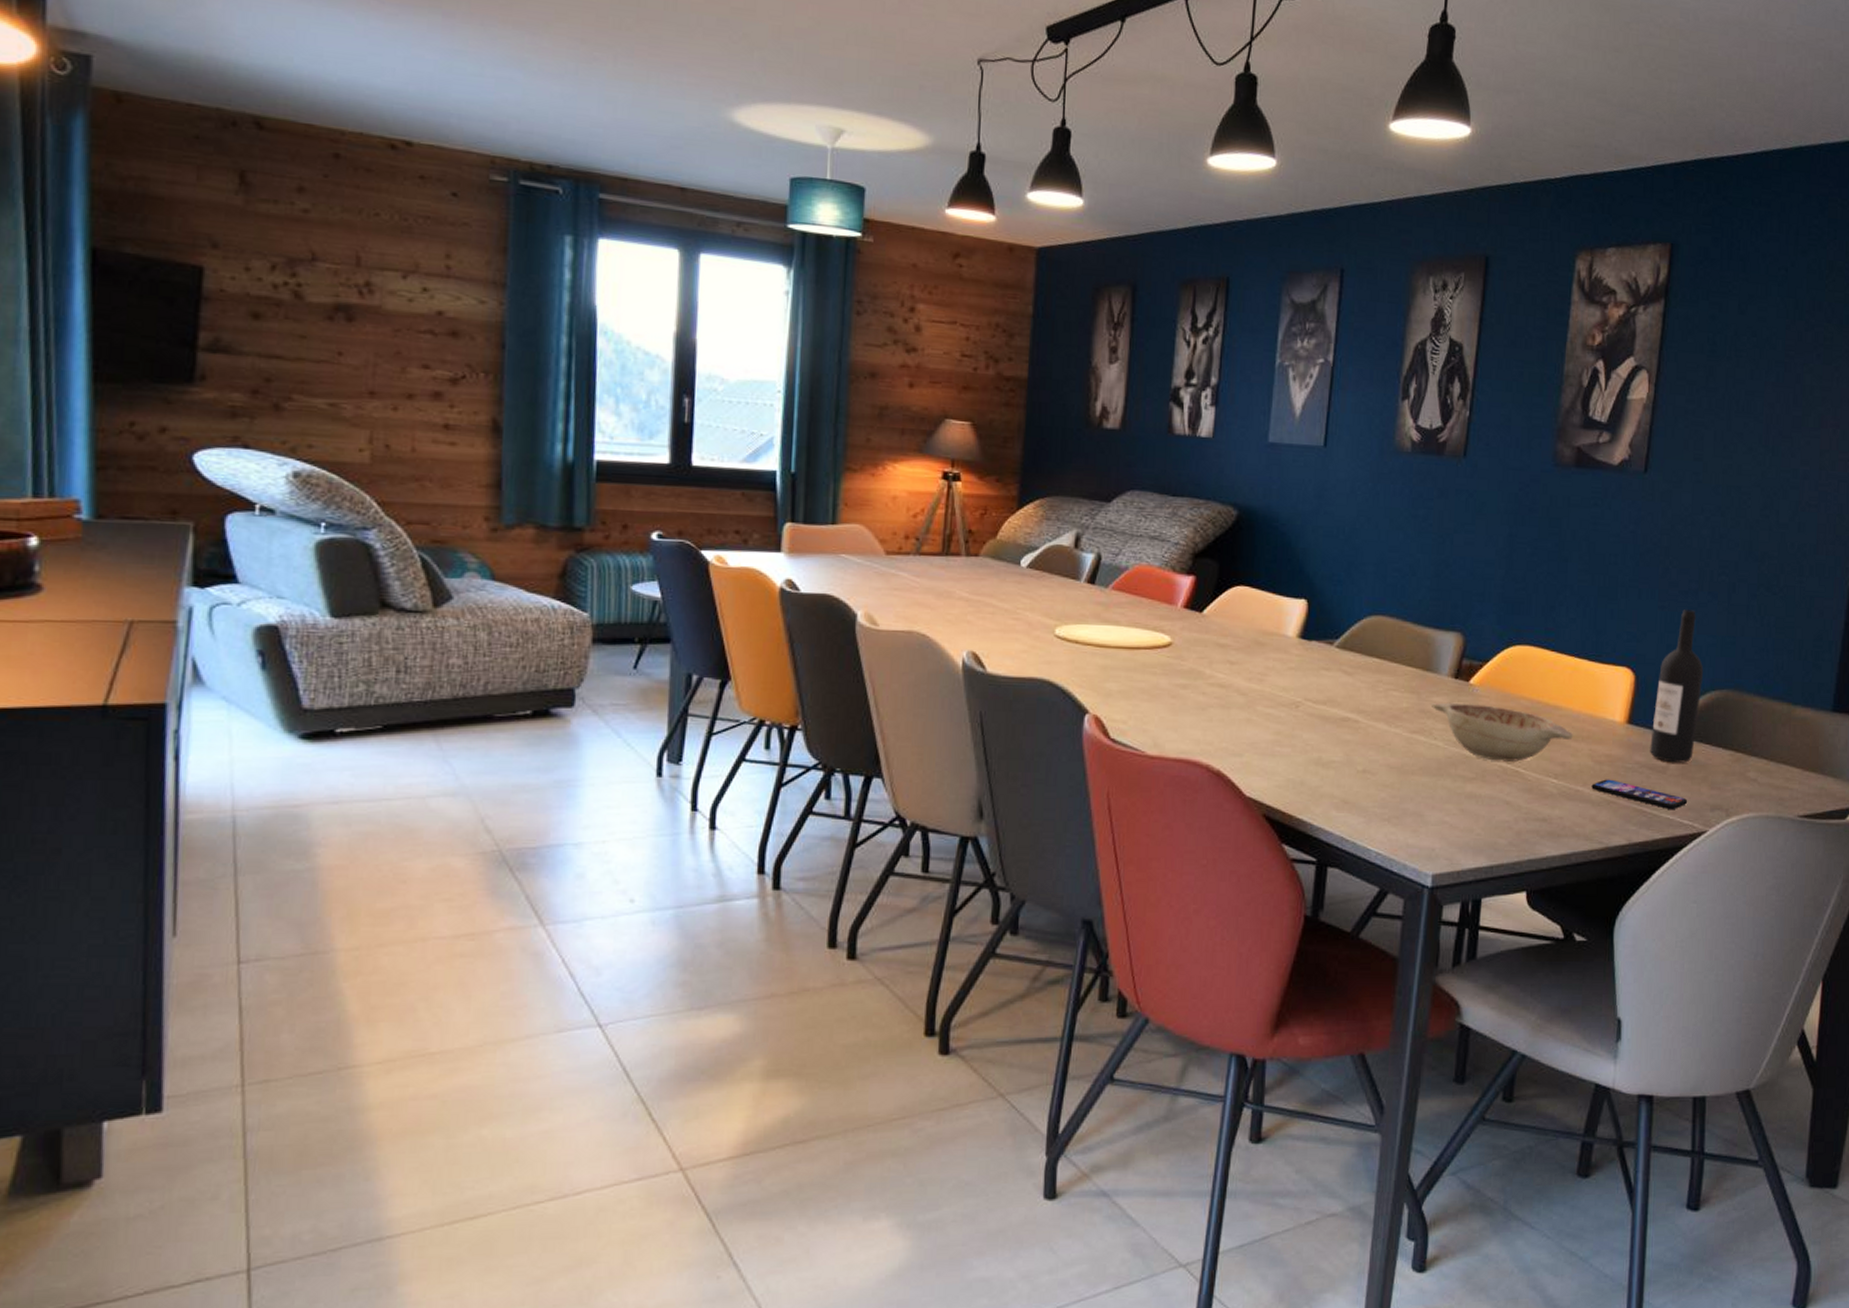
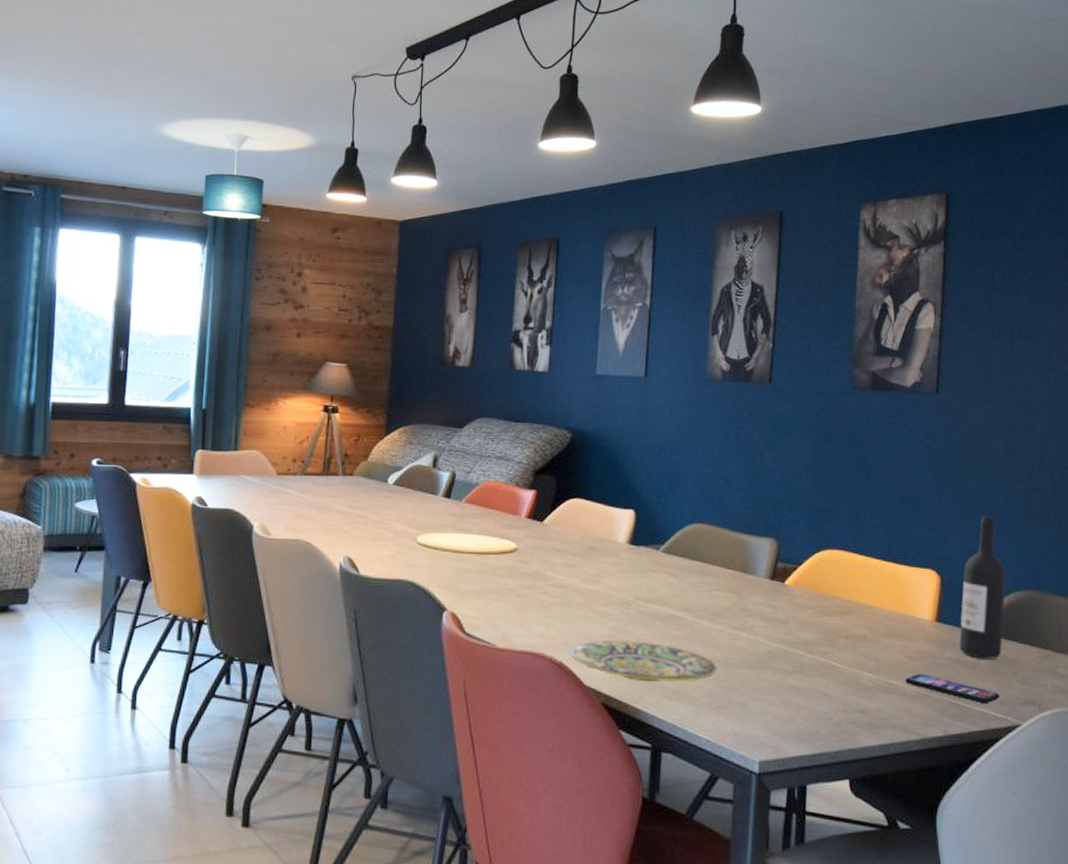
plate: none [1228,744,1392,791] -> present [569,639,718,682]
decorative bowl: present [1430,702,1574,762] -> none [750,601,886,657]

